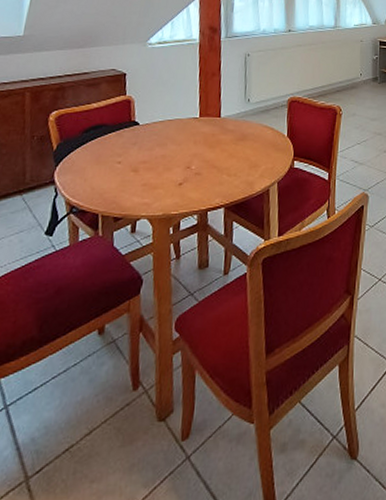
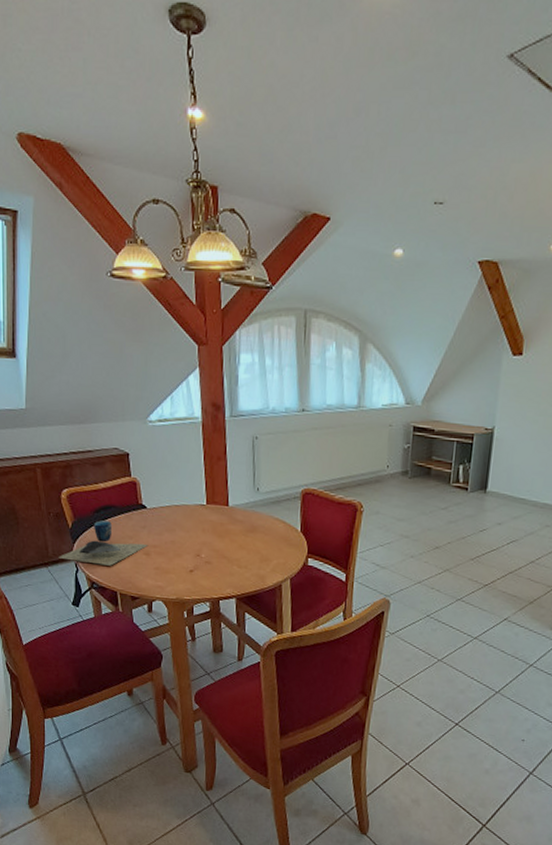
cup: none [37,140,138,187] -> present [59,520,149,566]

